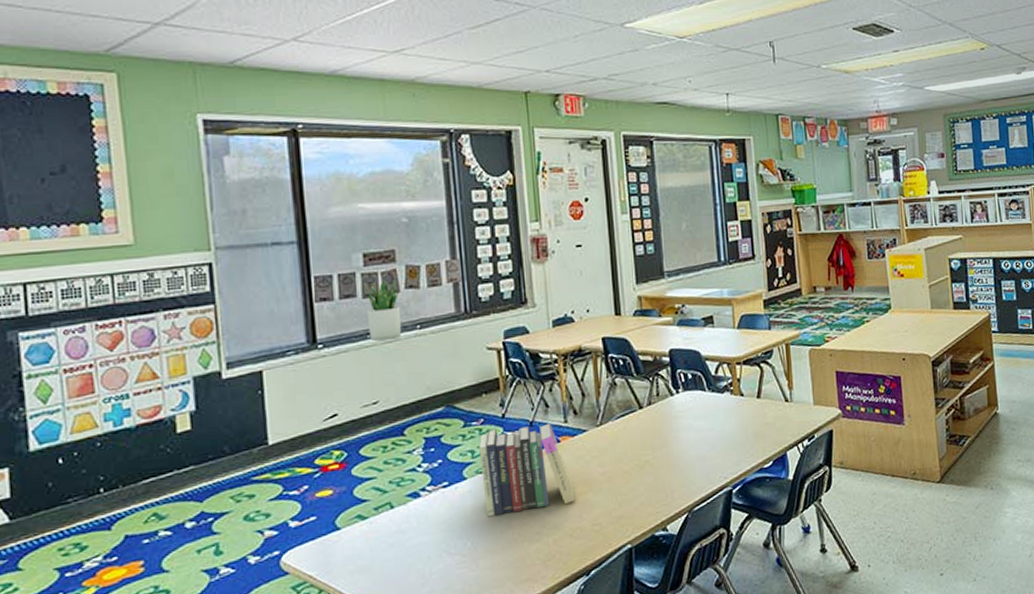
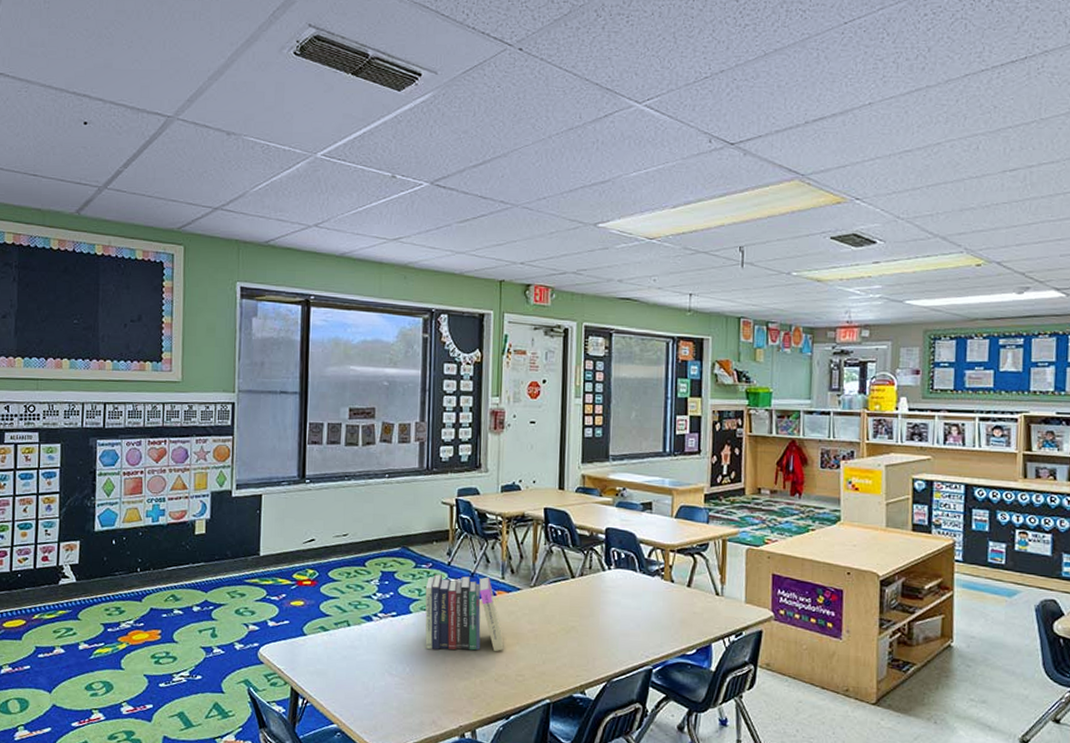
planter: present [367,277,402,342] -> none [346,431,375,484]

